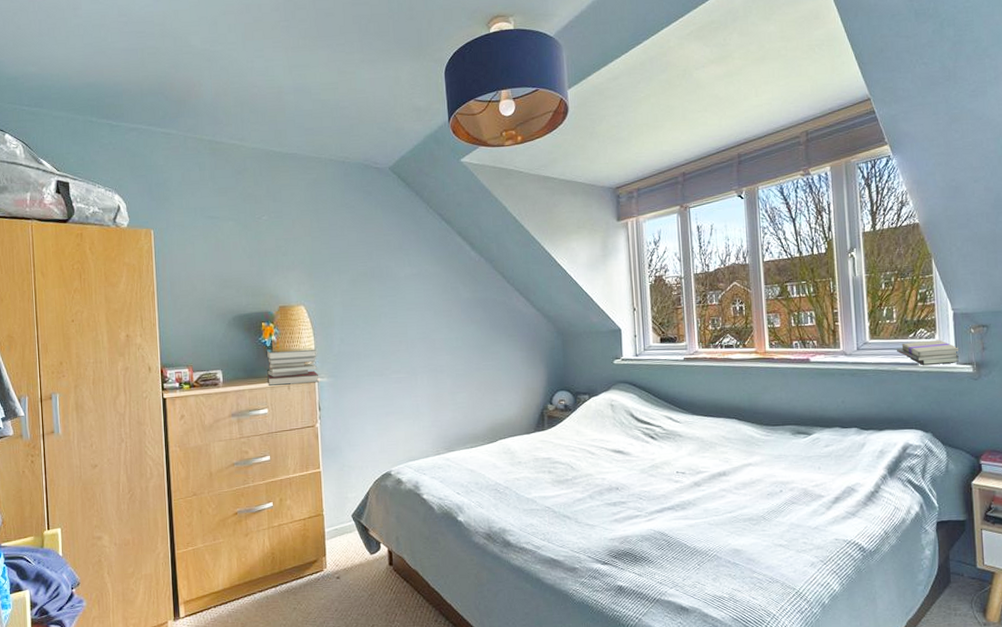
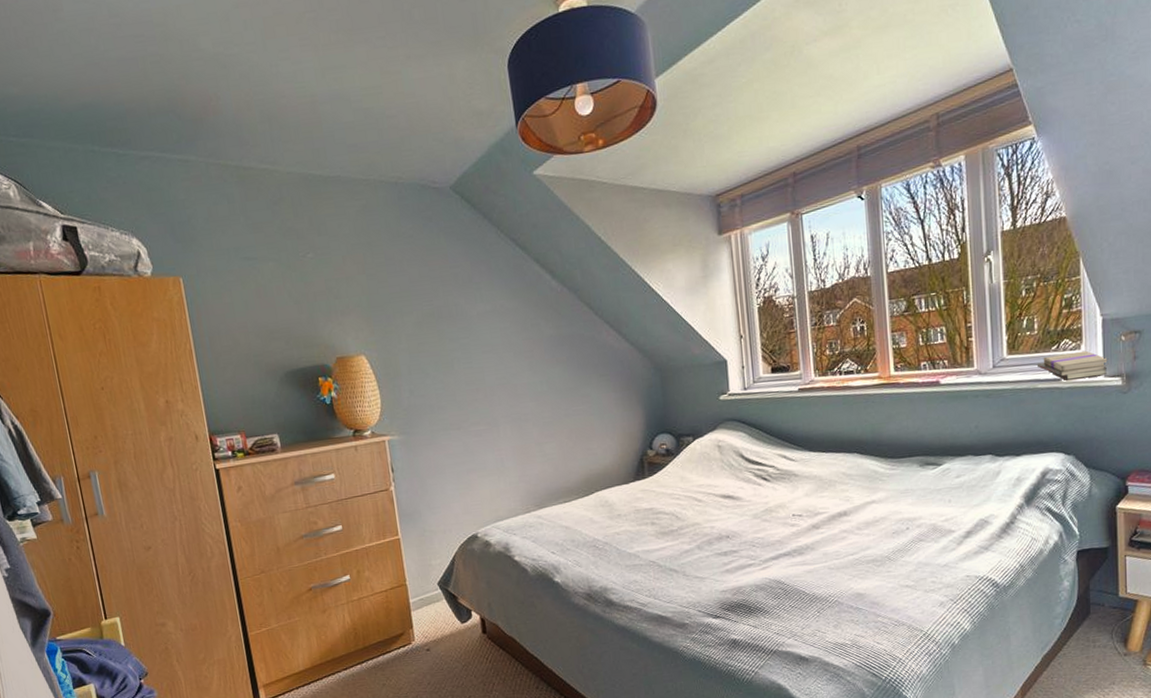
books: present [266,347,319,387] -> none [326,402,389,449]

